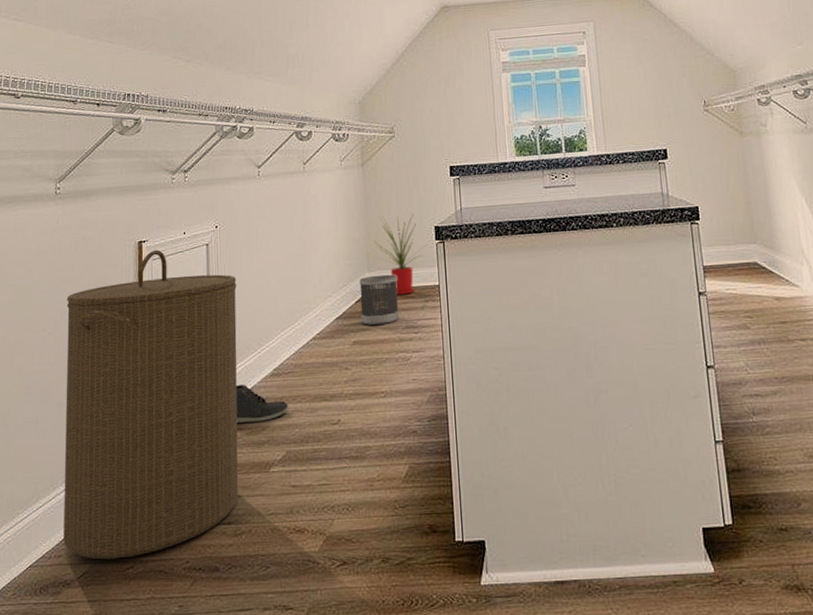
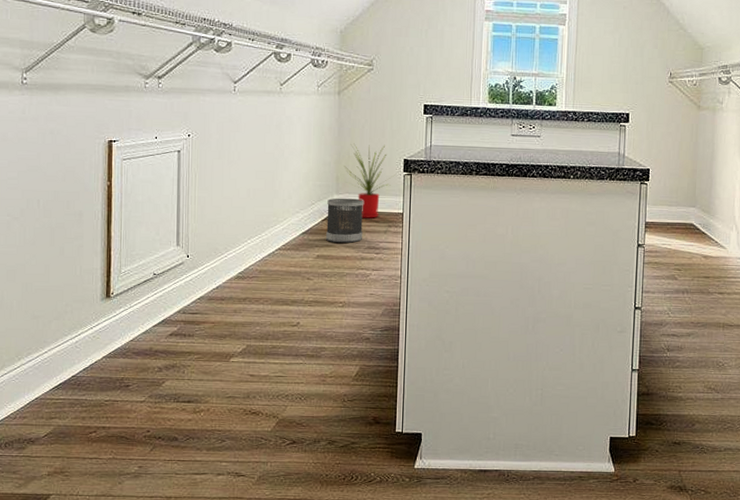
laundry hamper: present [63,249,238,560] -> none [28,150,207,424]
sneaker: present [235,384,289,423] -> none [200,283,252,318]

